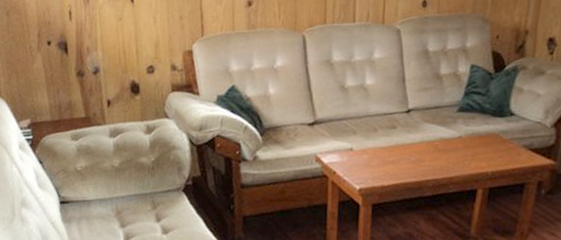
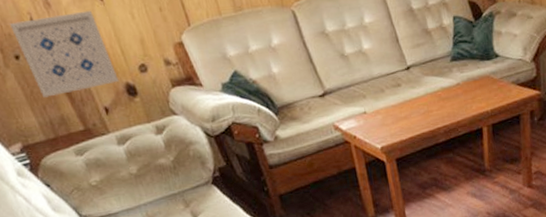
wall art: none [52,10,127,83] -> present [10,10,119,98]

